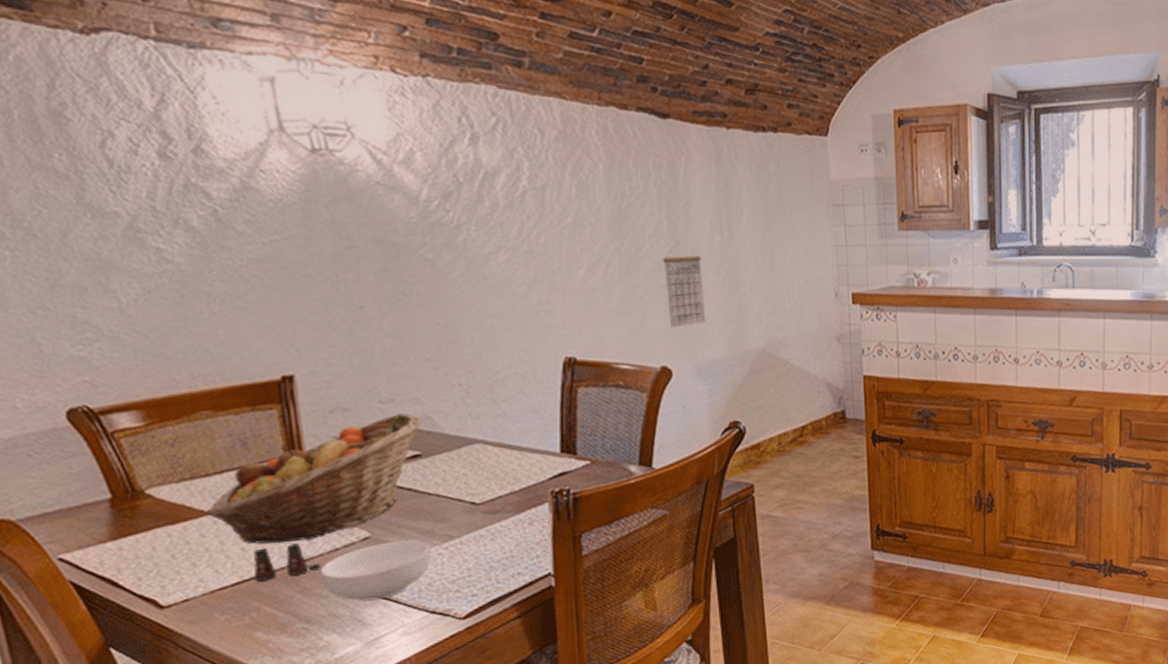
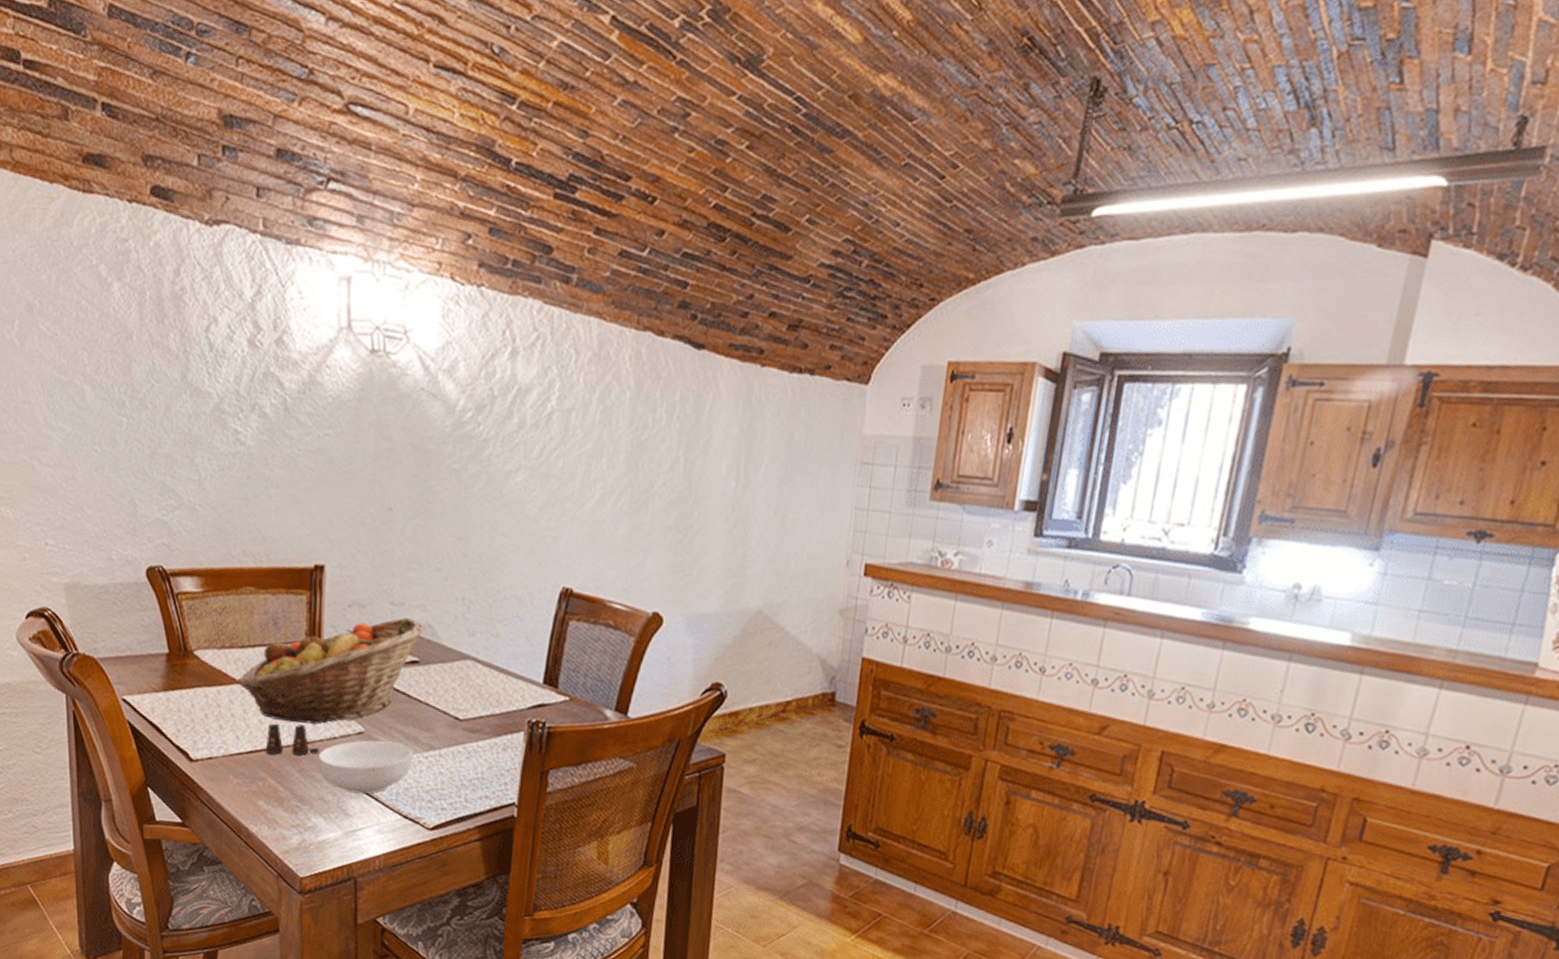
calendar: present [662,241,705,328] -> none [669,482,713,574]

